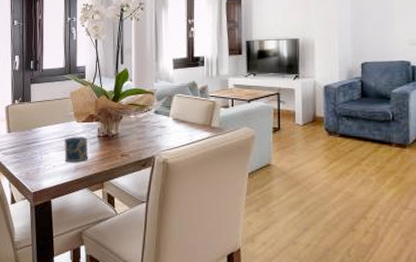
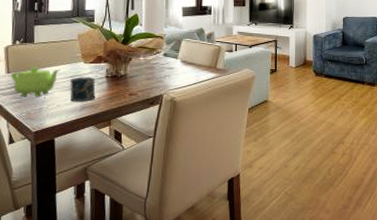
teapot: none [11,126,55,157] -> present [11,67,60,97]

